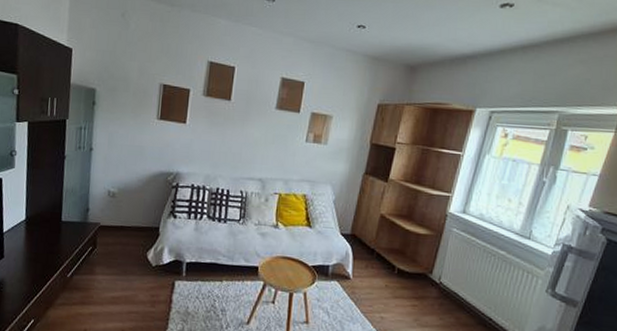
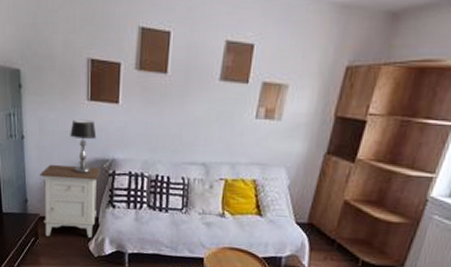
nightstand: none [103,175,165,247] -> present [39,164,101,238]
table lamp: none [138,135,164,186] -> present [70,119,97,174]

